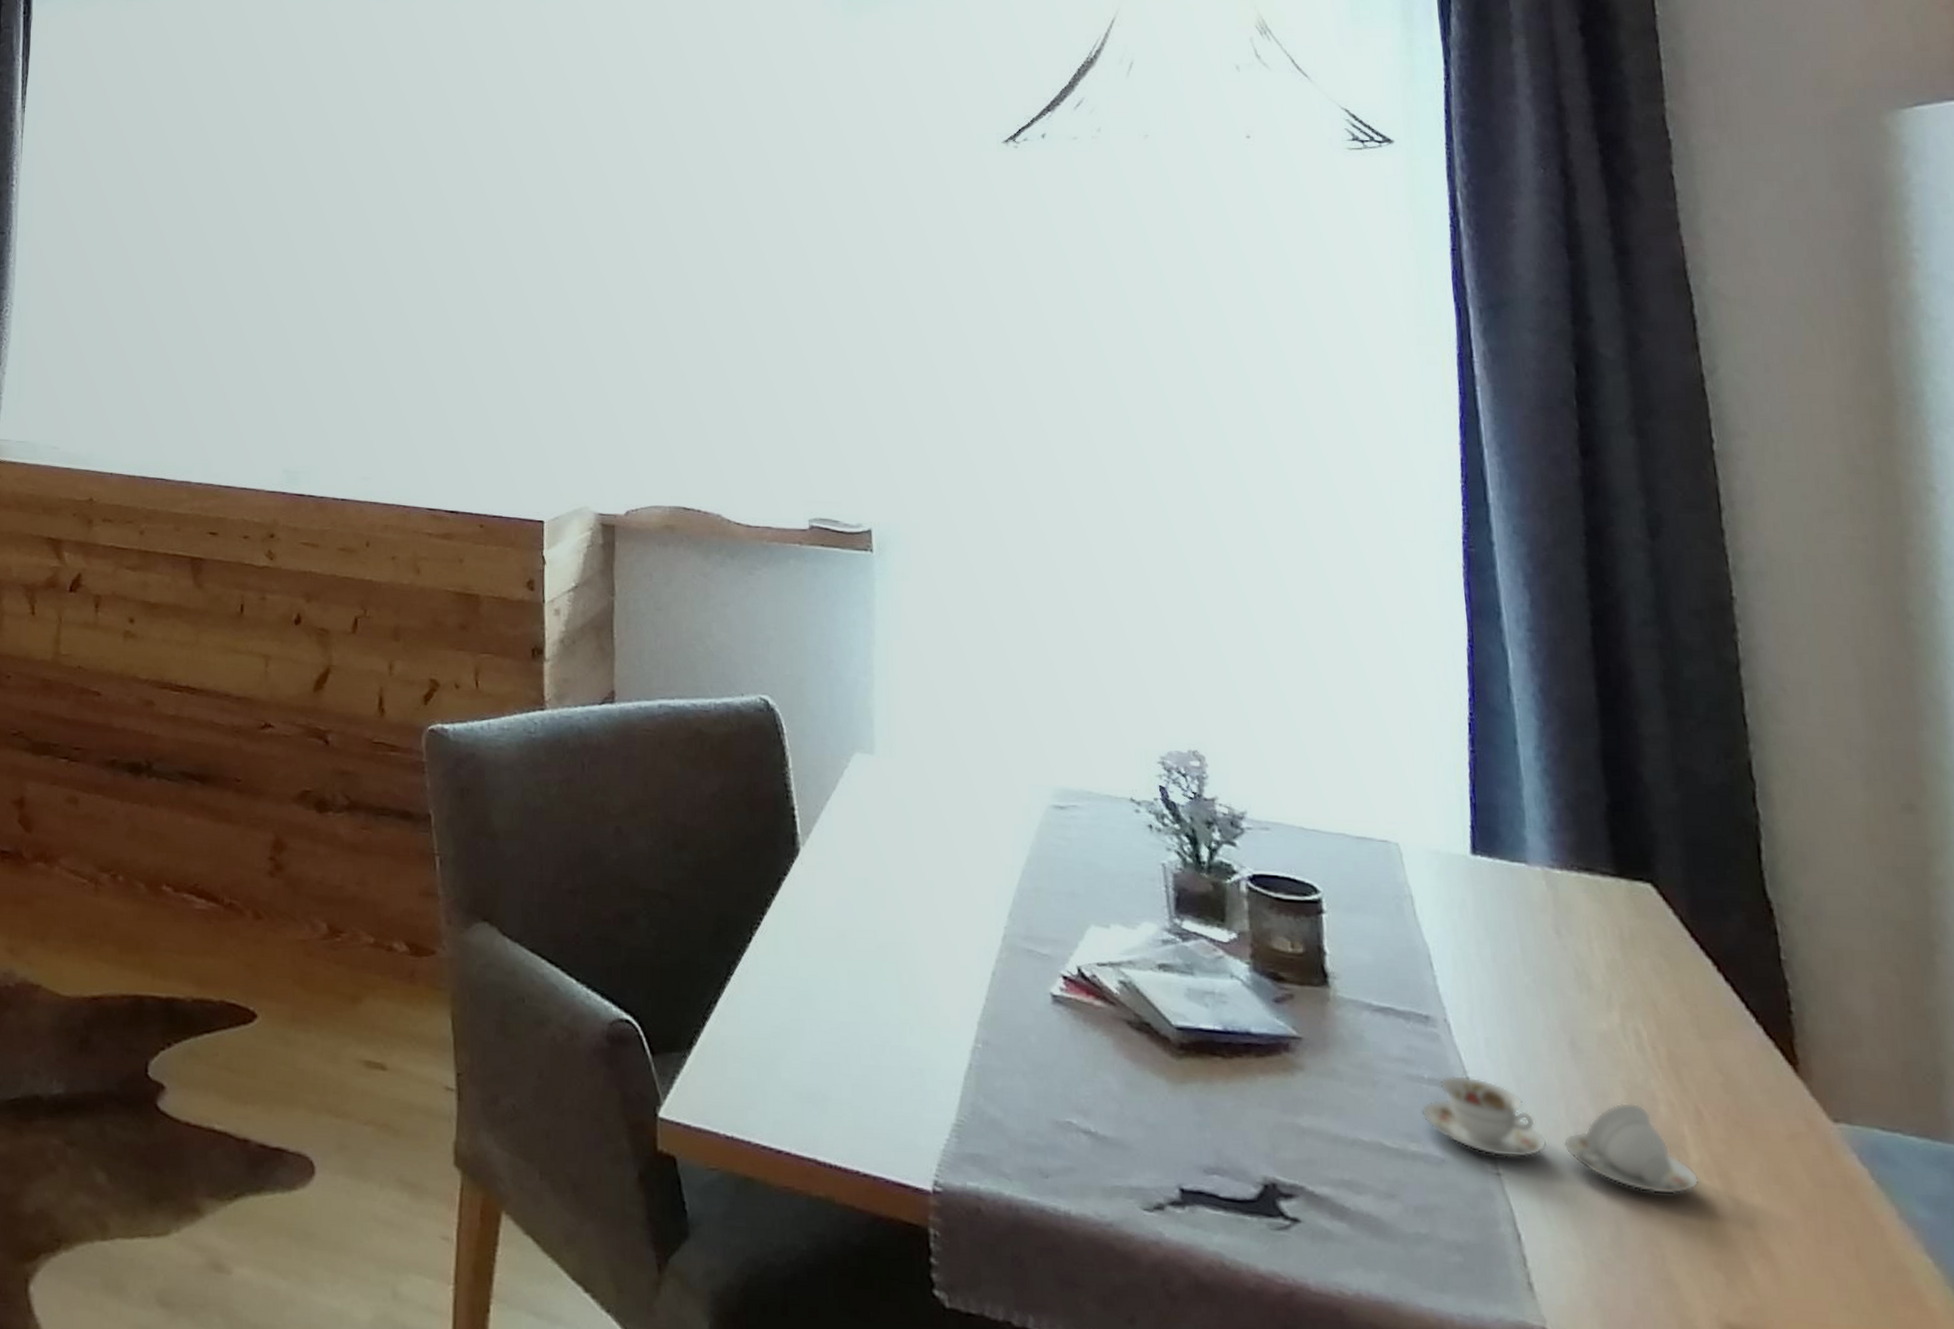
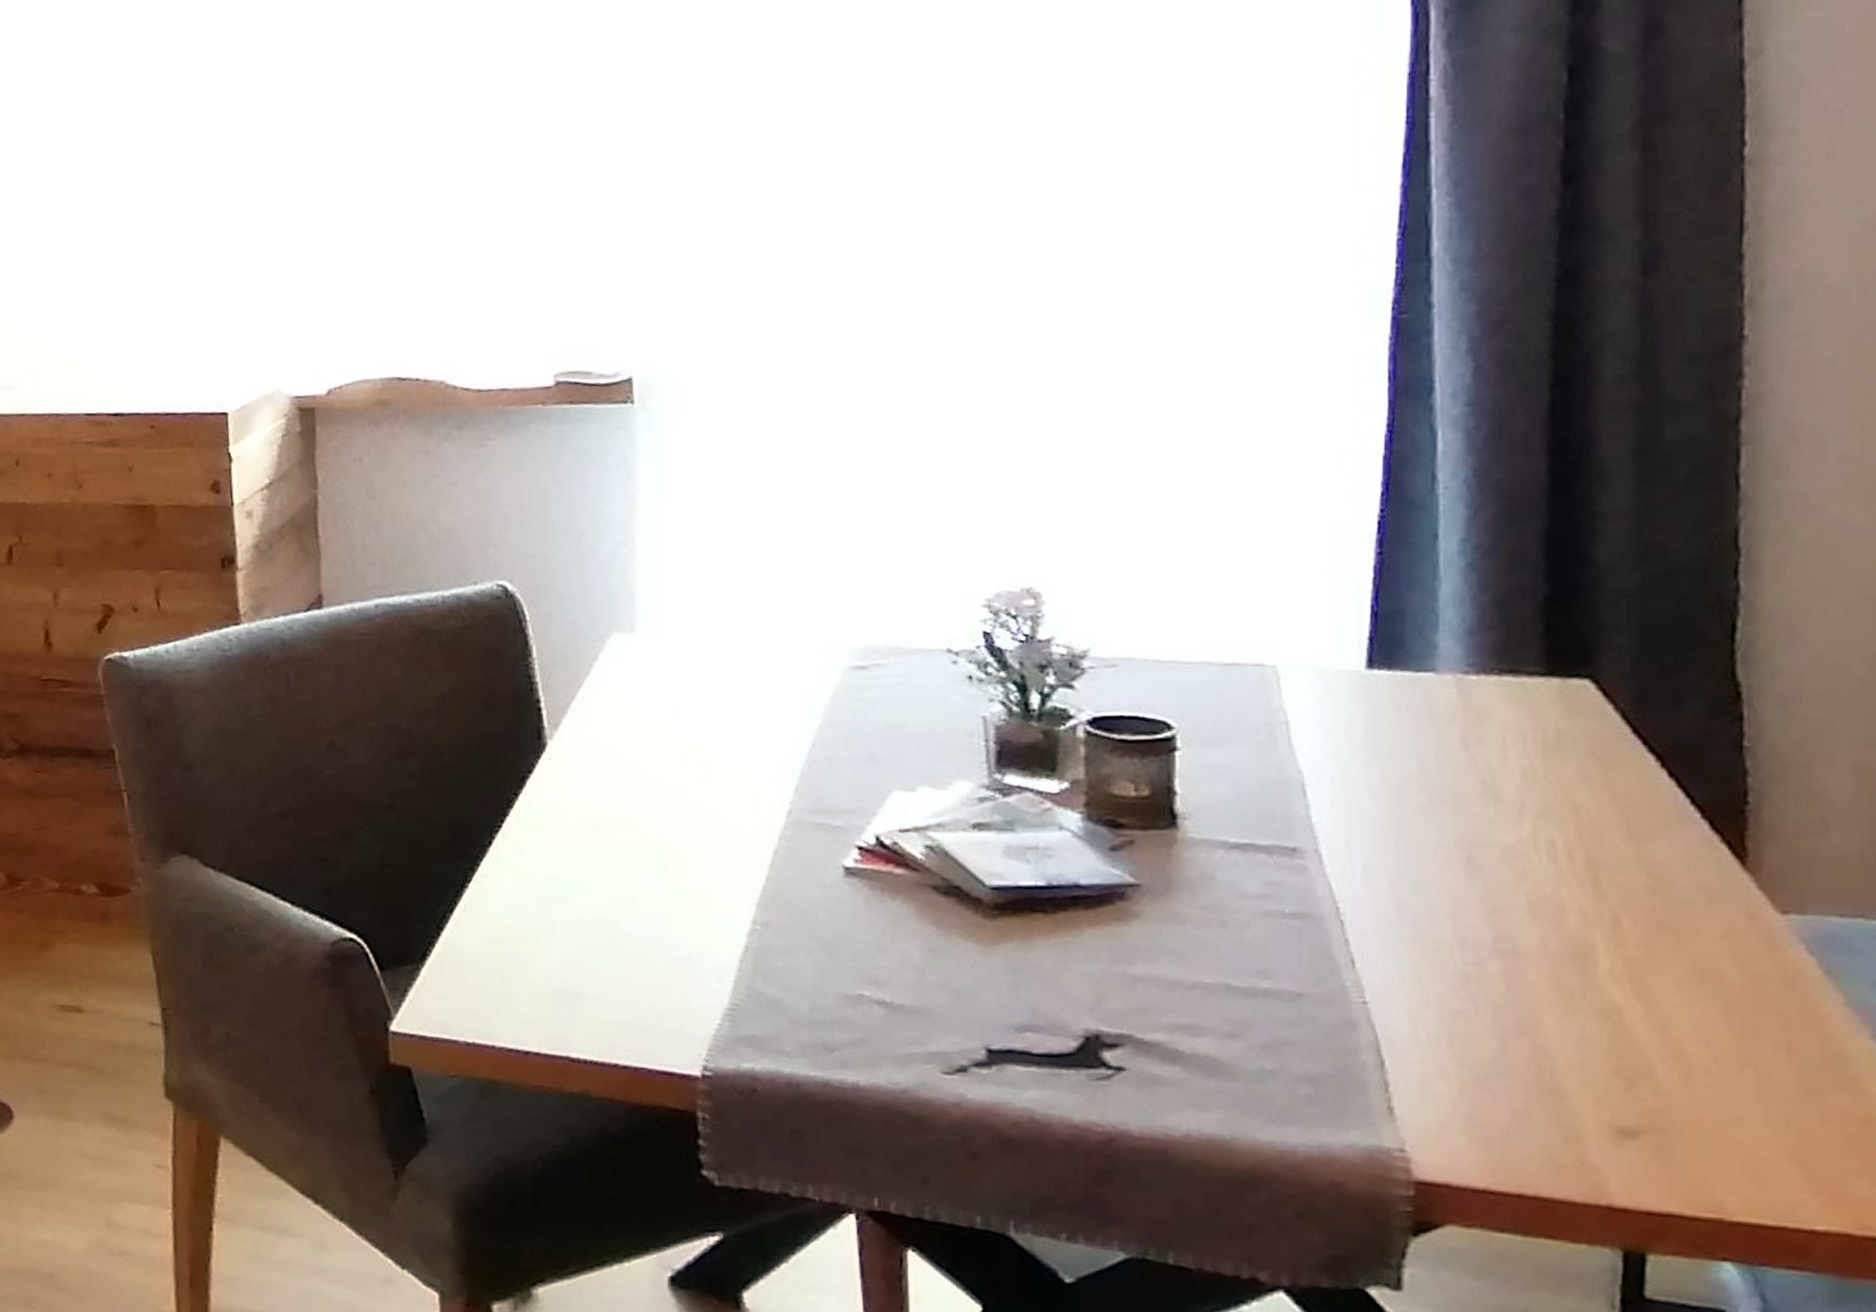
cup set: present [1421,1074,1700,1195] -> none [1278,905,1607,1007]

